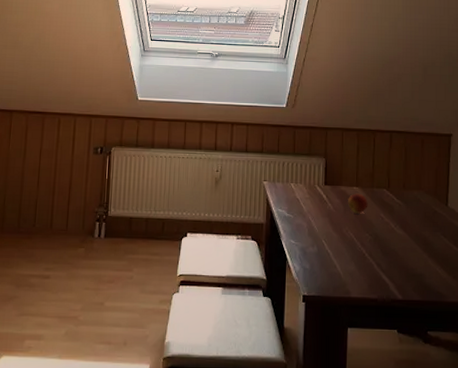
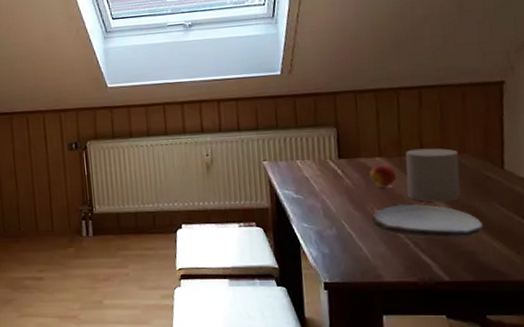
plate: none [346,229,431,263] -> present [371,204,484,239]
candle: none [376,183,416,230] -> present [405,148,461,203]

